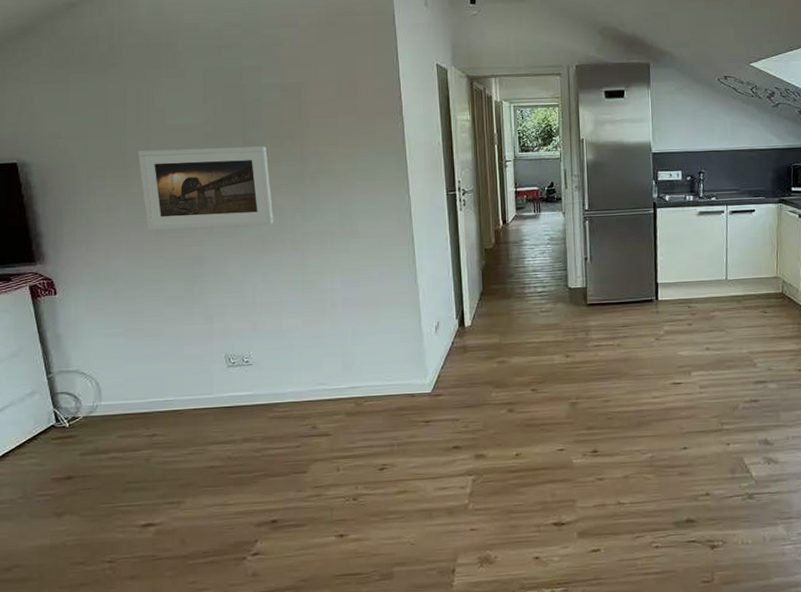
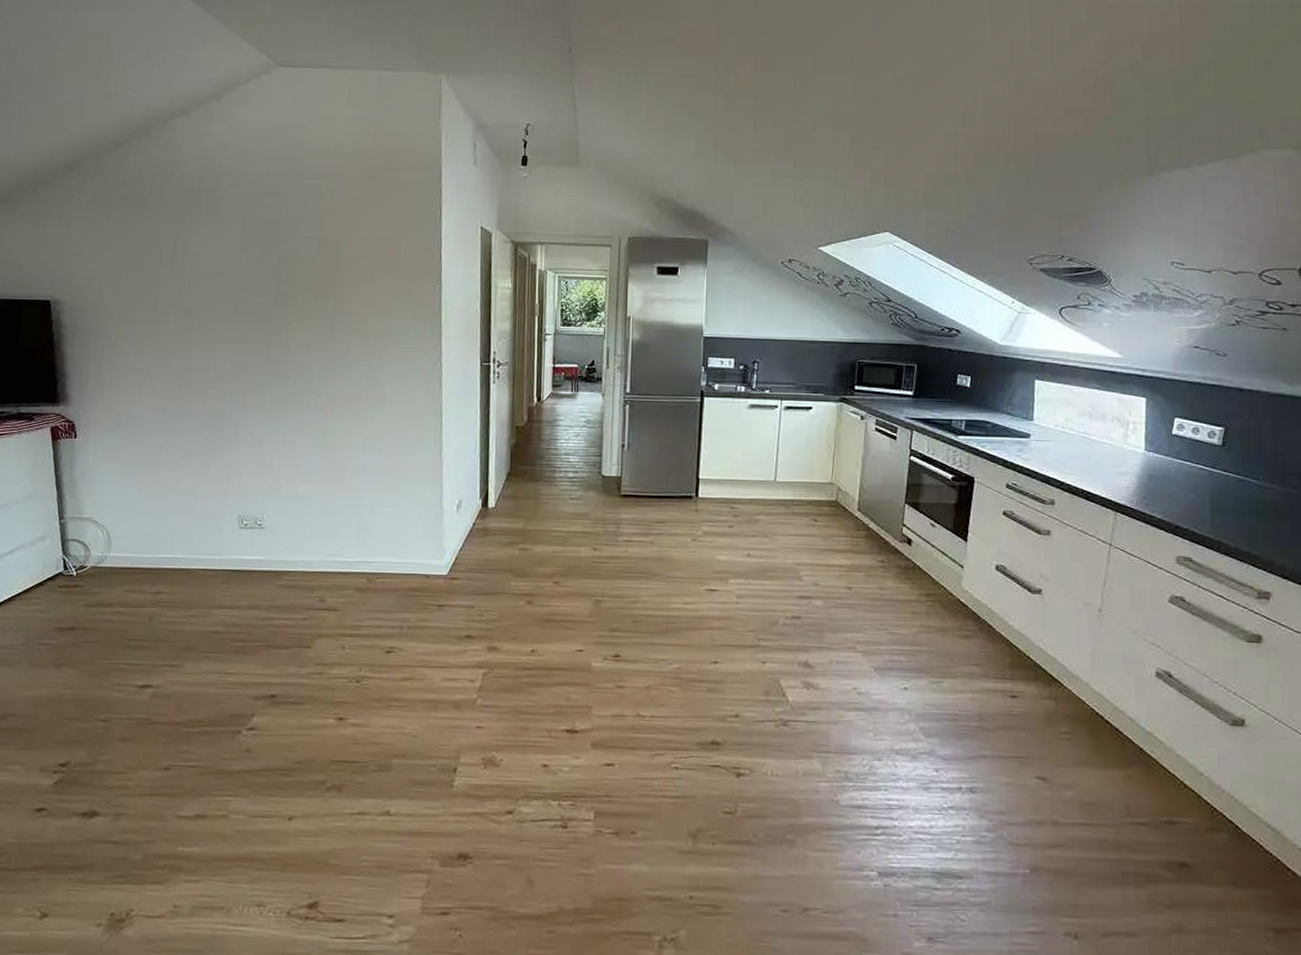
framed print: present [138,146,274,231] -> none [169,297,300,384]

